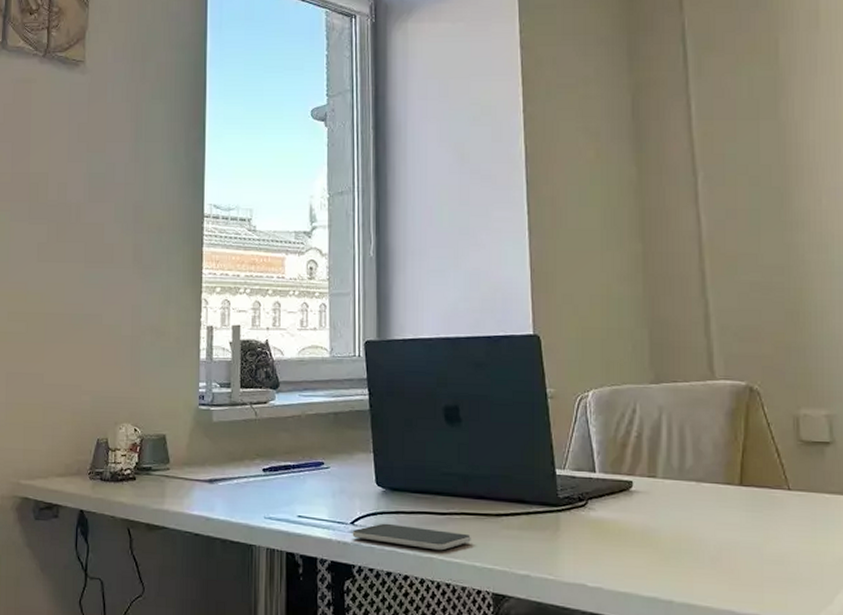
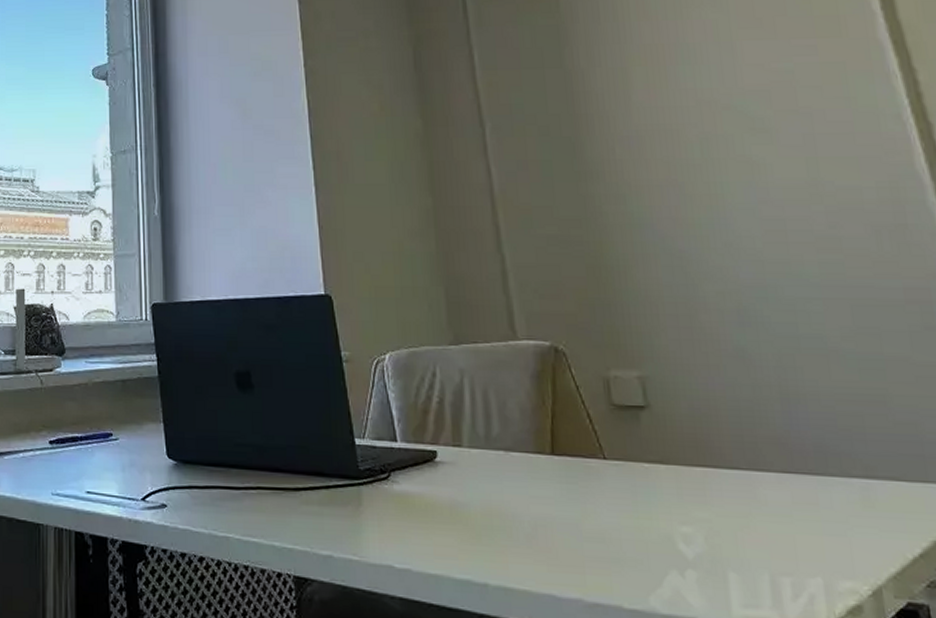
smartphone: present [352,523,471,551] -> none [143,499,269,529]

